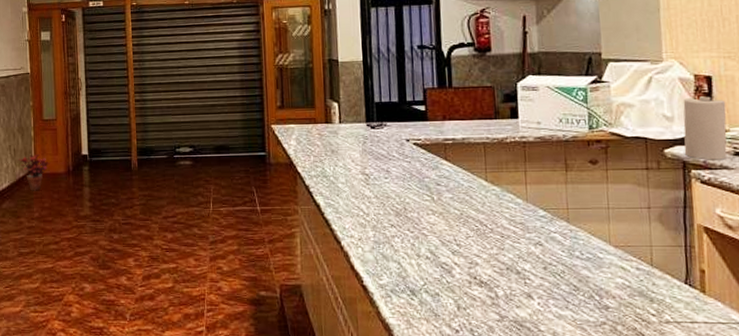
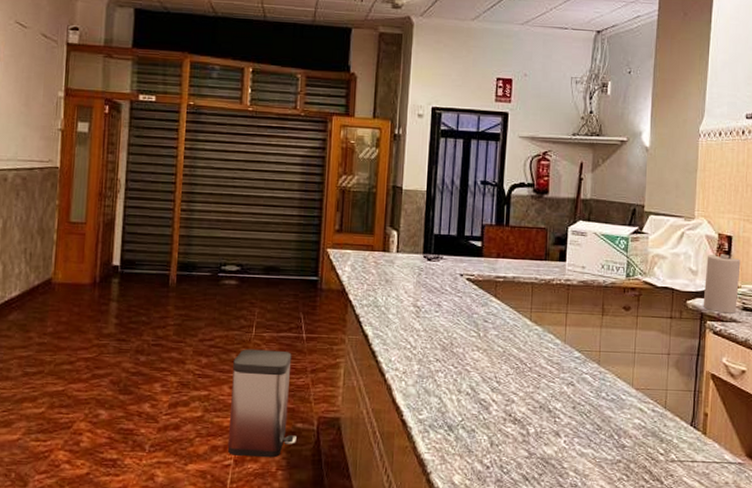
potted plant: present [19,153,50,191] -> none [35,260,72,303]
pedal bin: none [196,223,262,325] -> present [227,349,297,458]

